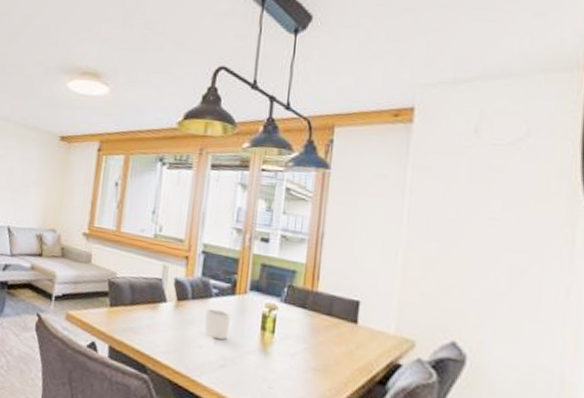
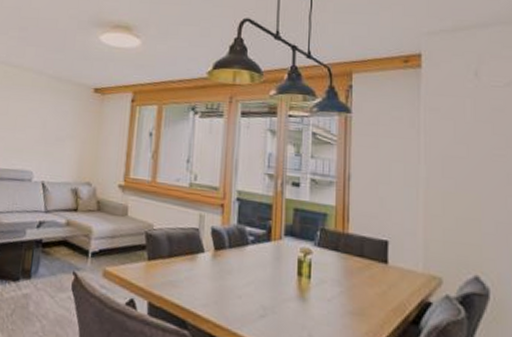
mug: present [204,308,231,340] -> none [243,256,267,289]

